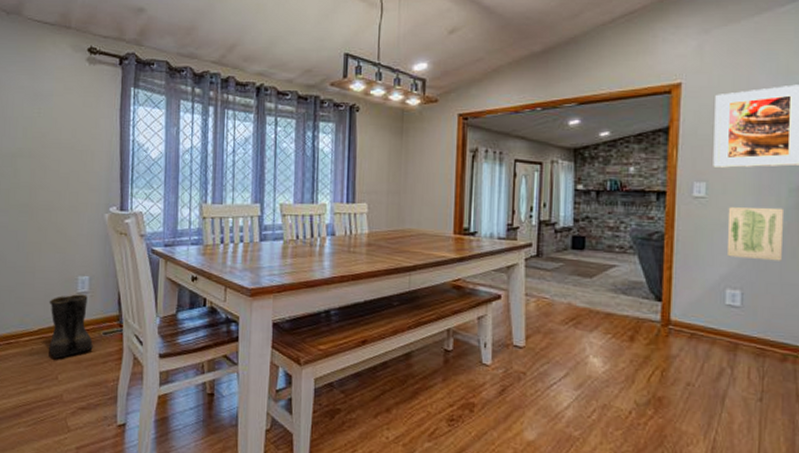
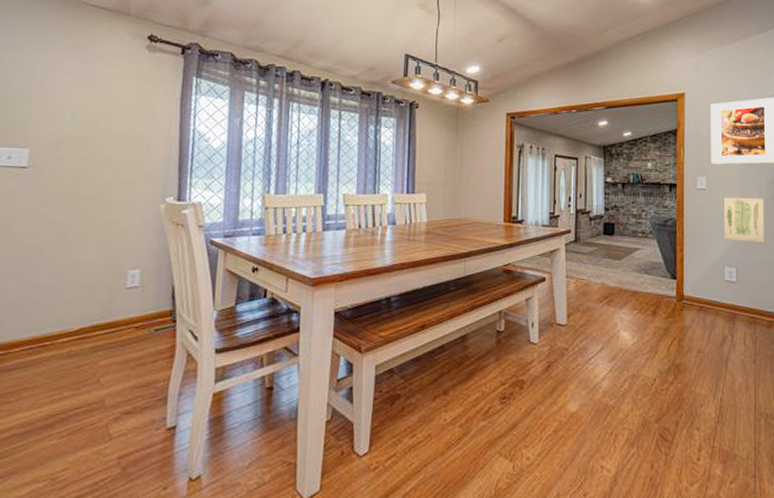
boots: present [49,294,94,359] -> none [90,289,143,360]

